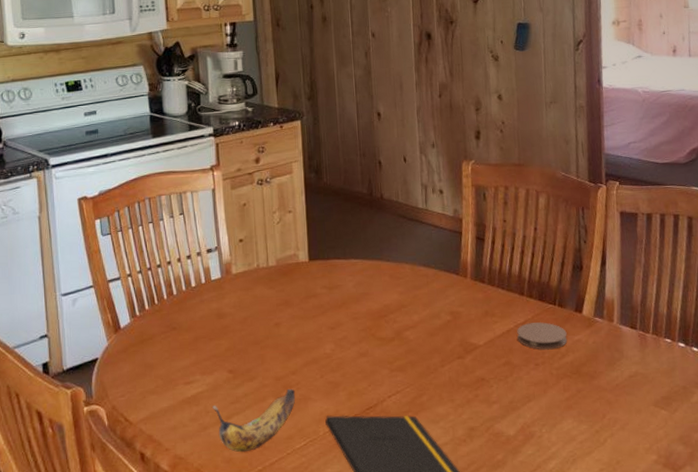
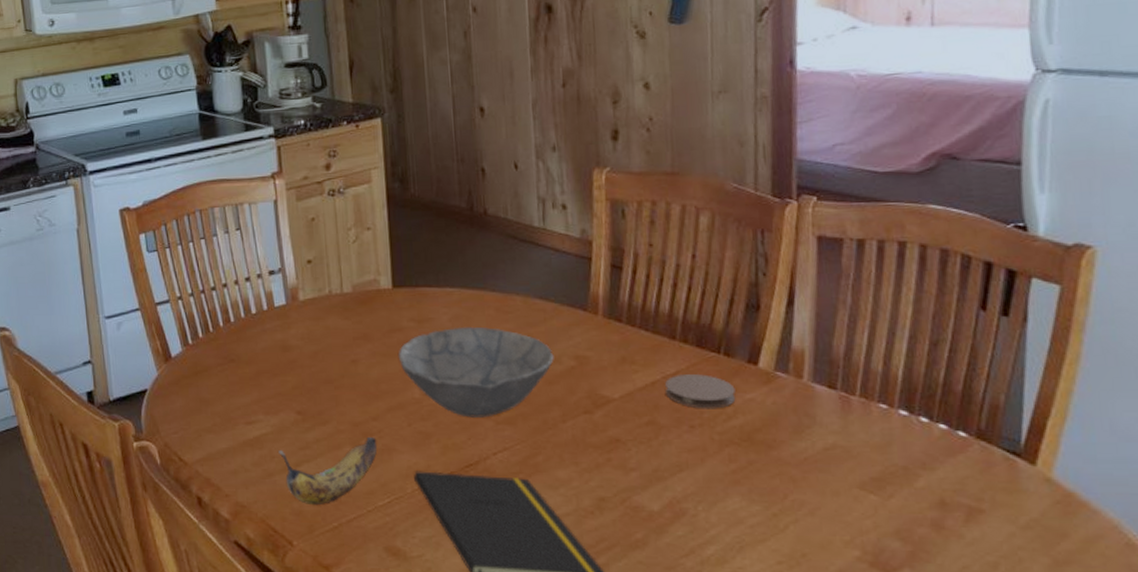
bowl: none [313,291,435,367] -> present [398,326,554,418]

